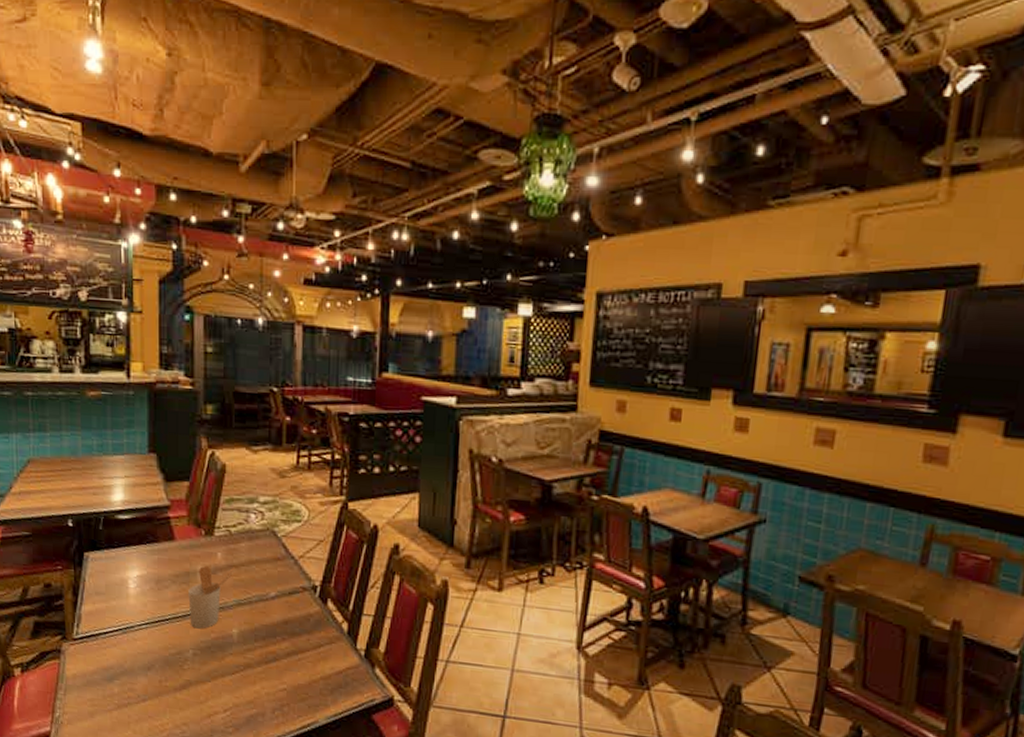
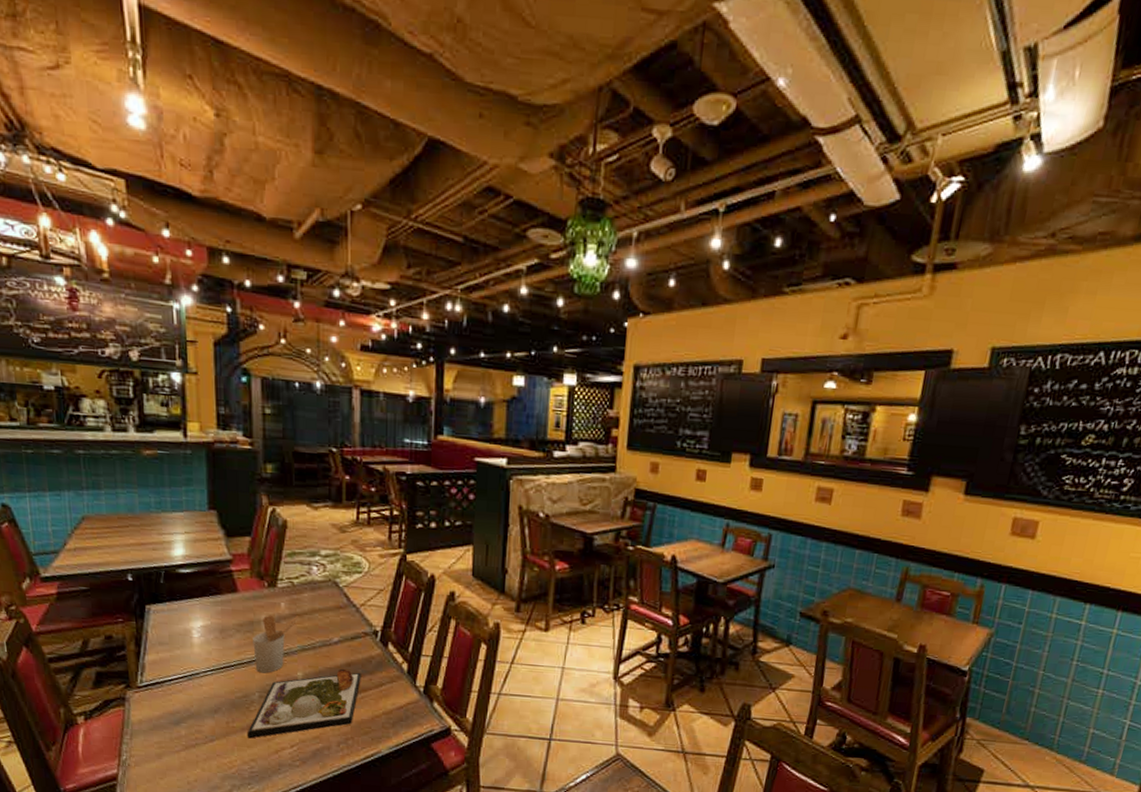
dinner plate: none [179,626,299,700] -> present [247,668,361,739]

